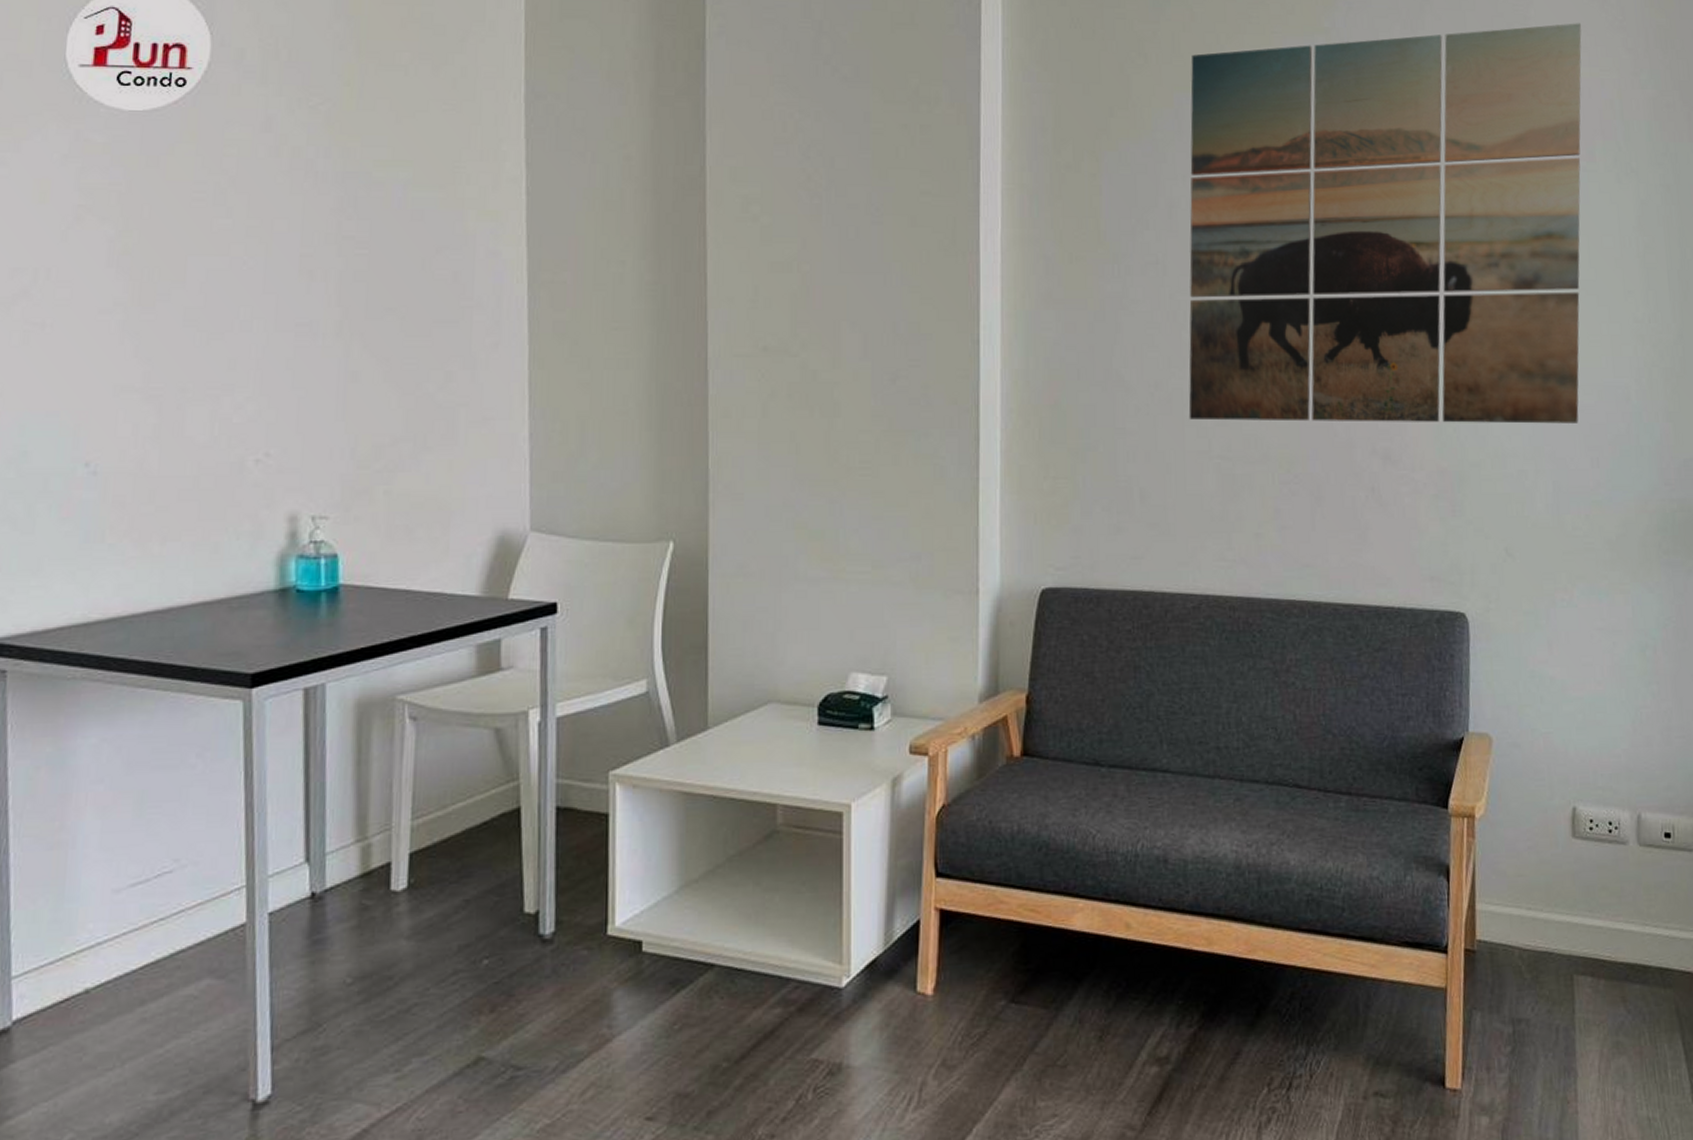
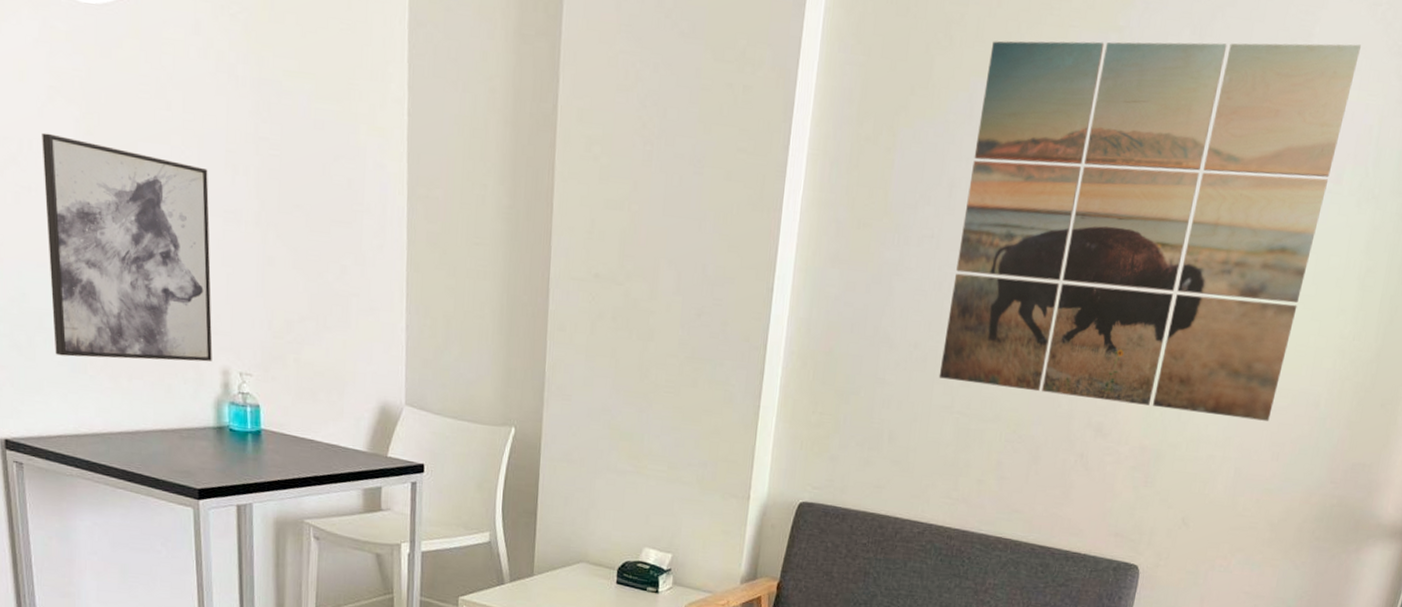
wall art: none [62,258,277,524] -> present [42,132,213,362]

